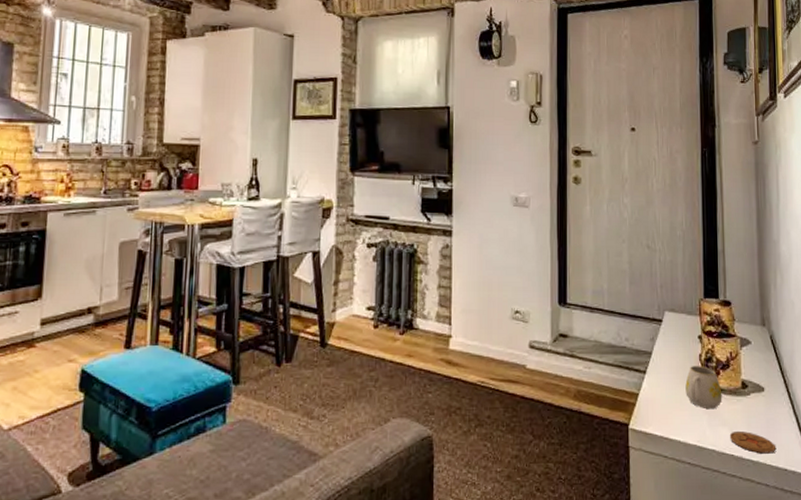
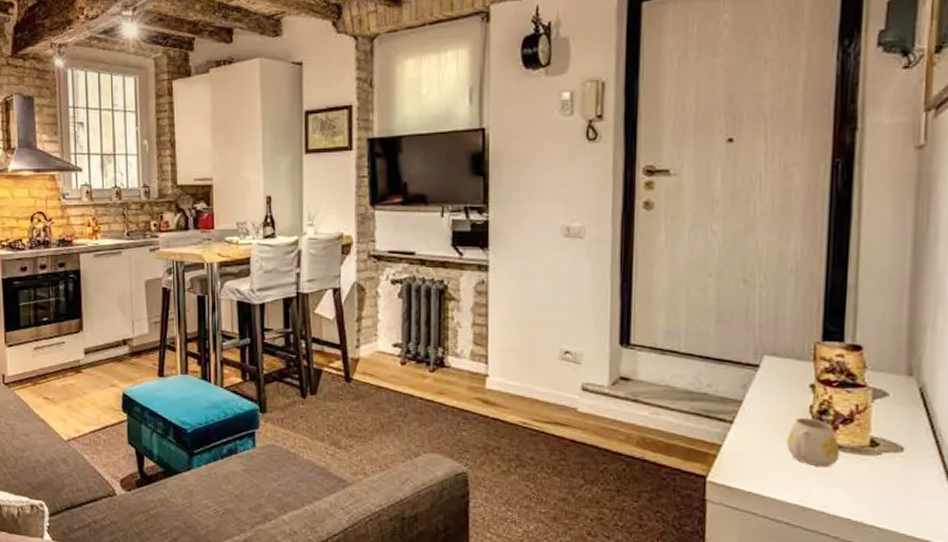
coaster: present [729,430,776,454] -> none [846,493,916,522]

